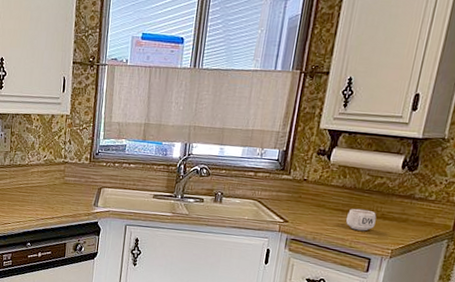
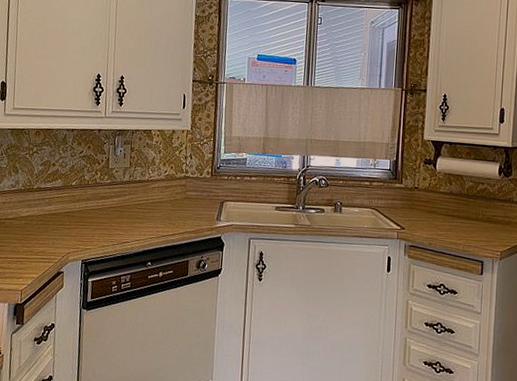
mug: present [346,208,377,231] -> none [457,213,483,235]

